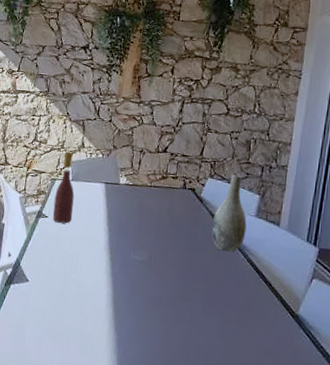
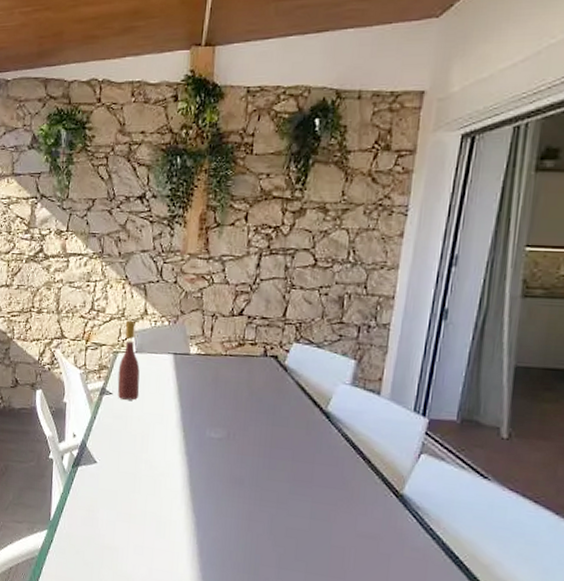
vase: present [211,174,247,252] -> none [298,337,341,426]

